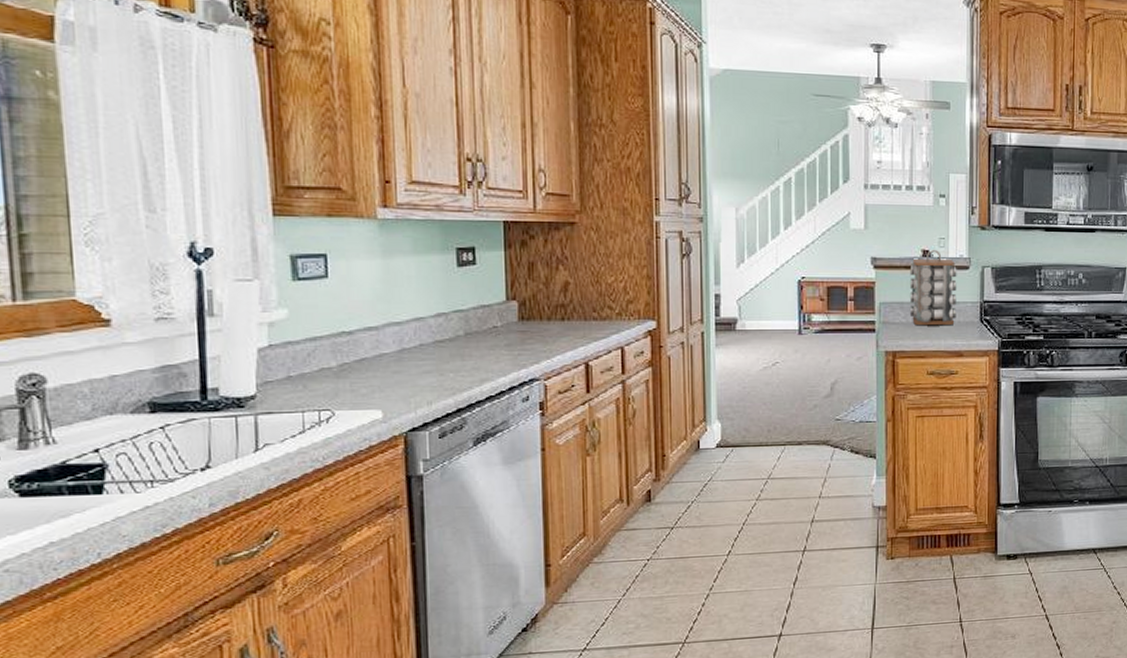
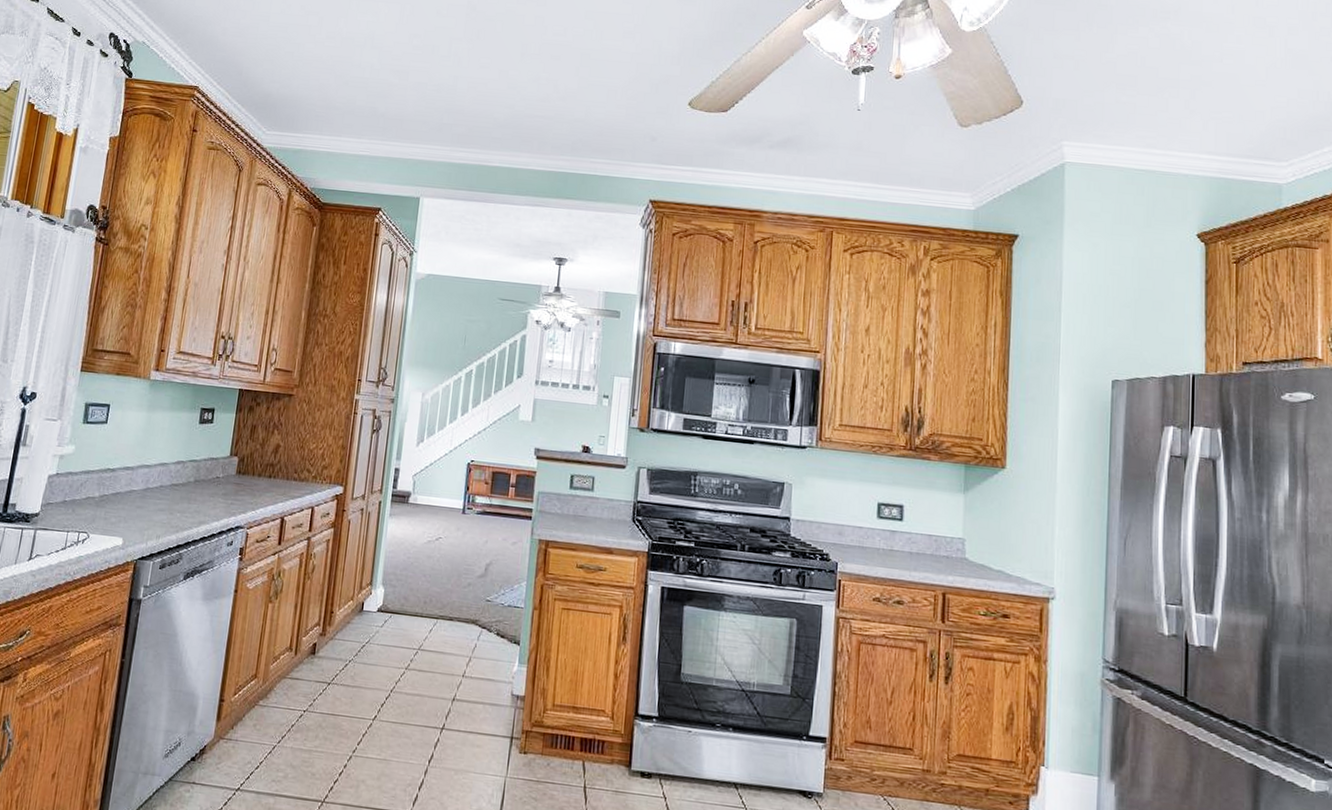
spice rack: present [909,249,957,326] -> none [565,445,614,521]

